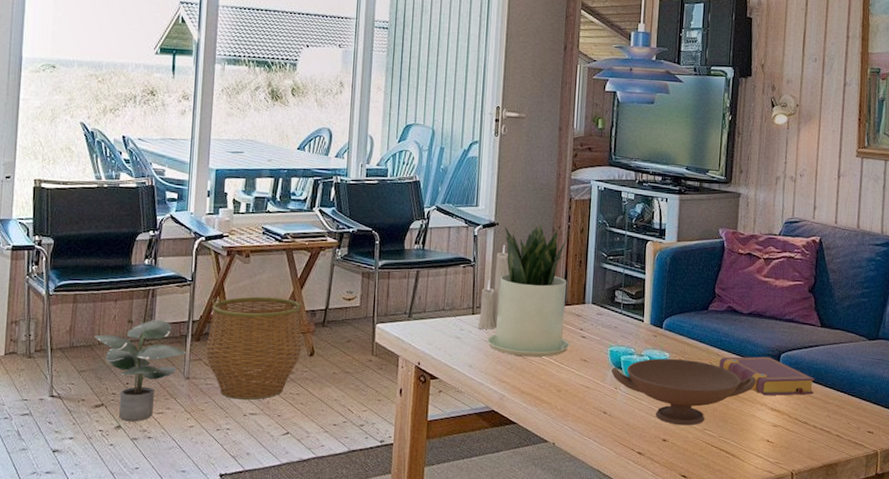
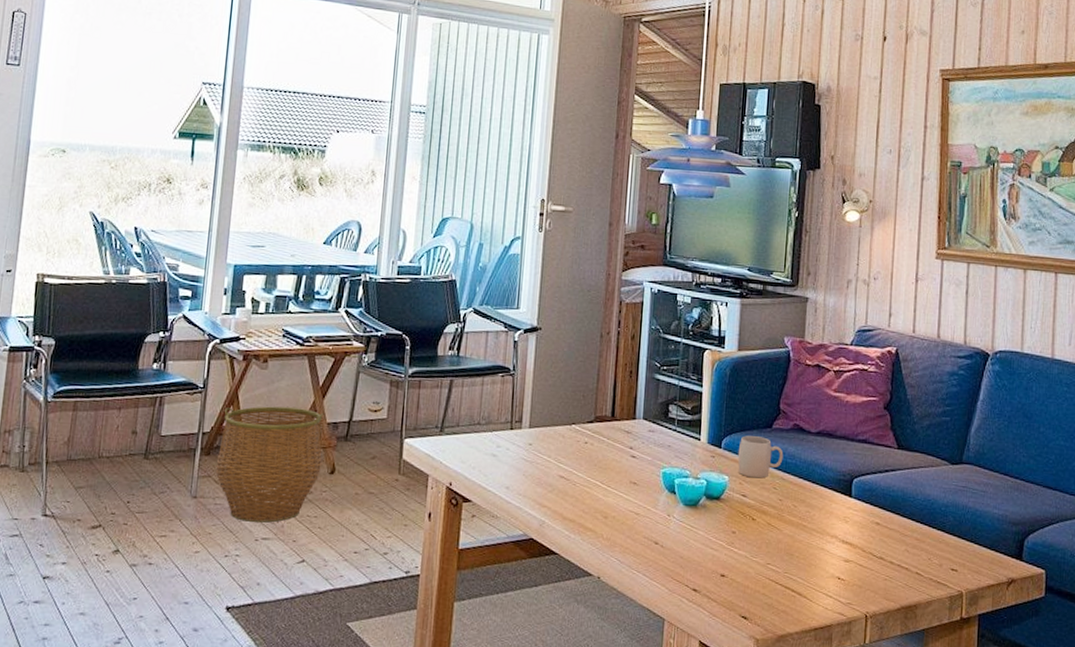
potted plant: present [94,320,186,422] -> none [94,431,194,546]
candle: present [478,243,510,330] -> none [516,349,553,447]
planter: present [487,225,570,358] -> none [527,330,619,479]
decorative bowl: present [611,358,757,426] -> none [664,482,826,560]
mug: none [677,317,719,355] -> present [737,436,784,478]
book: present [719,356,816,396] -> none [784,481,892,527]

